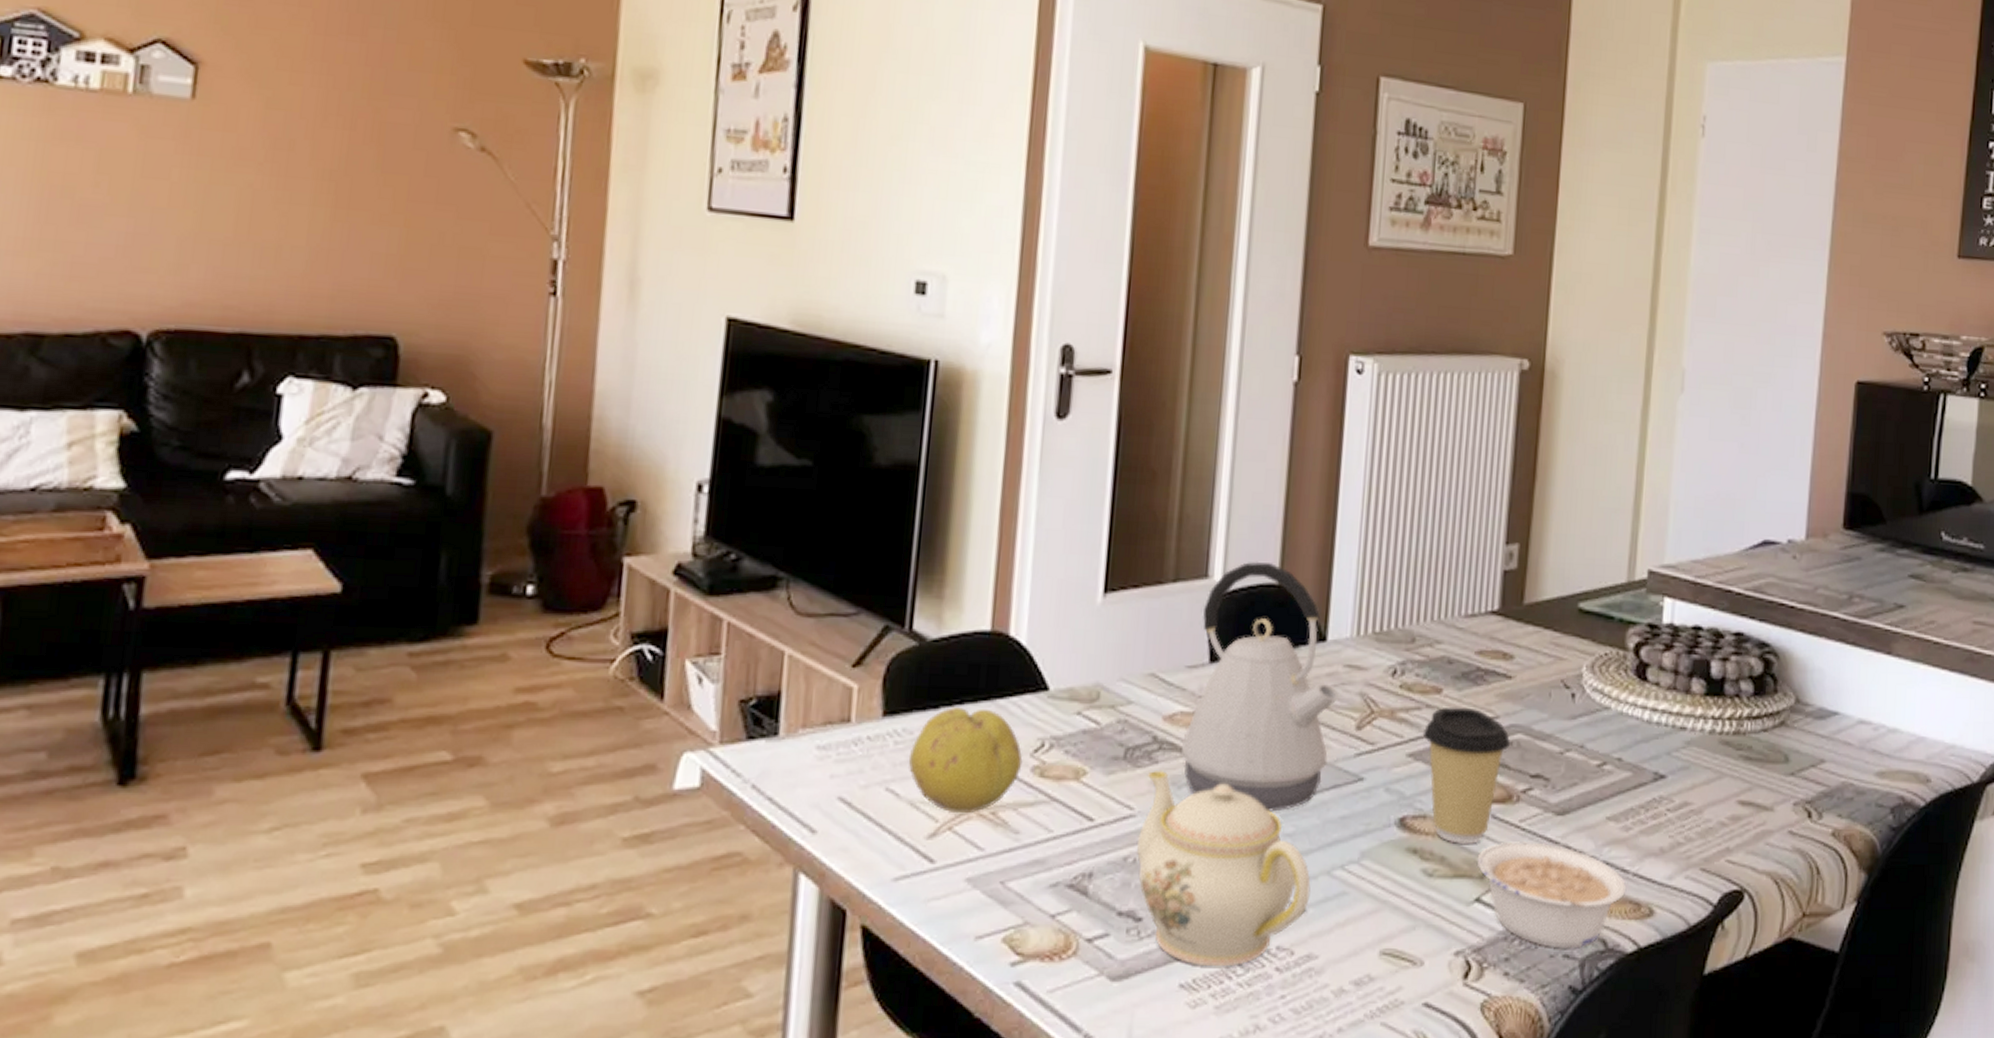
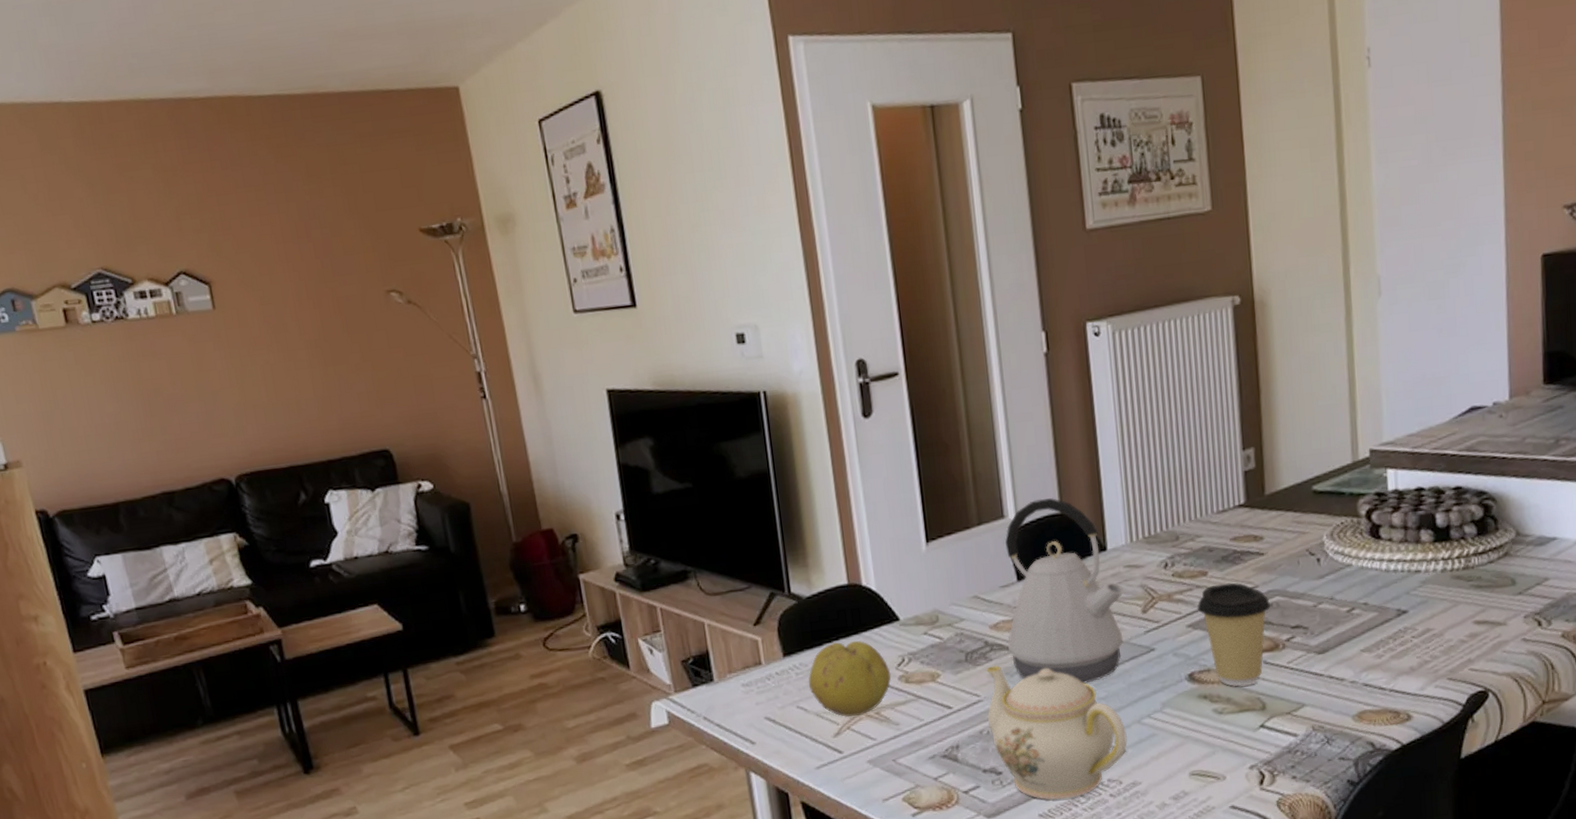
legume: present [1477,840,1627,949] -> none [1256,677,1386,754]

